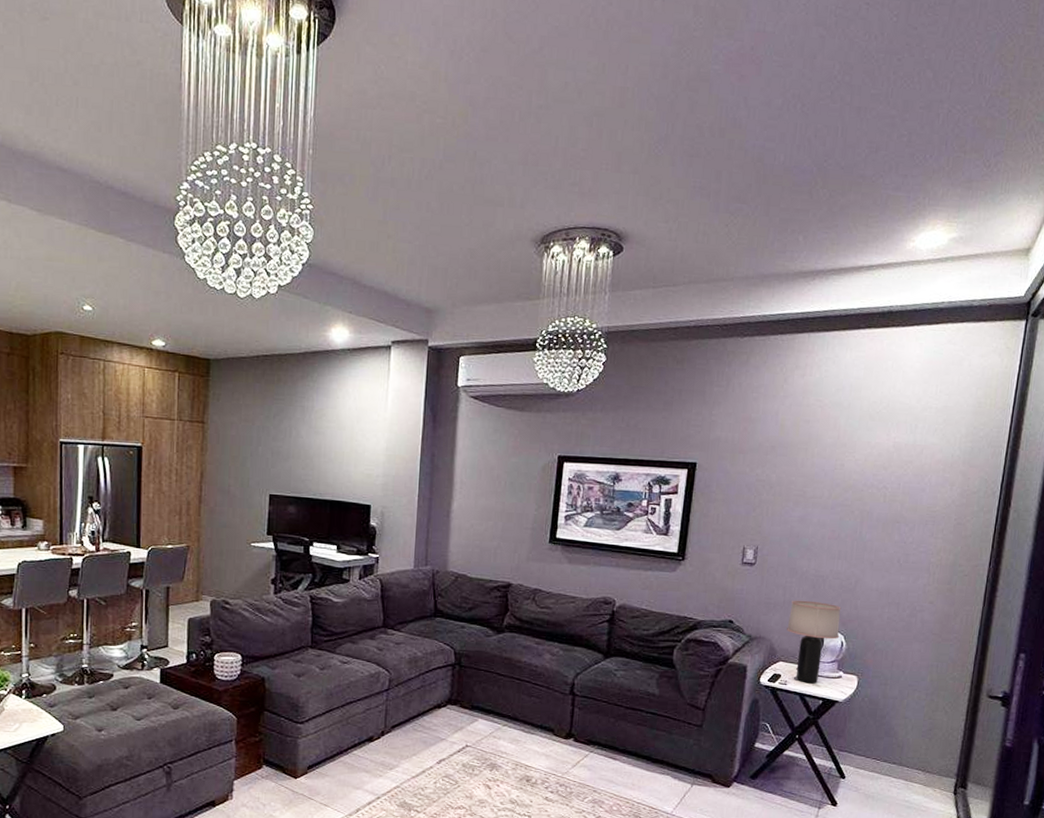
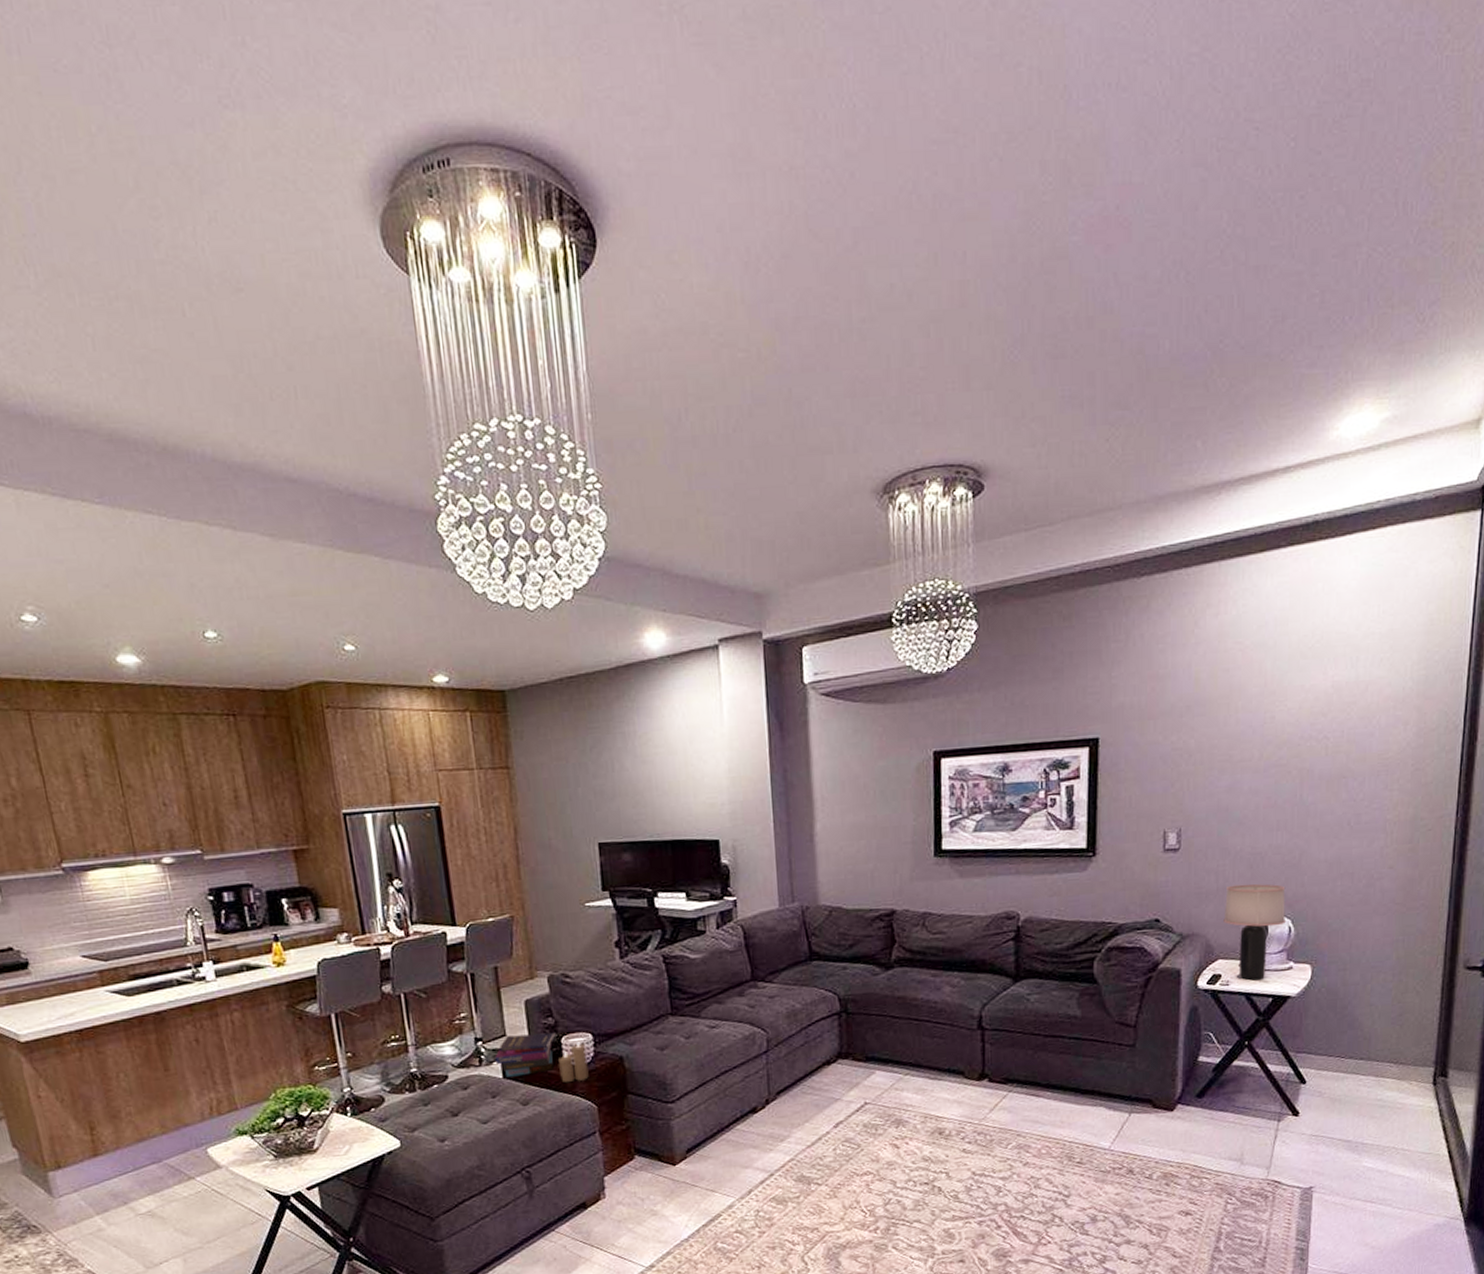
books: none [155,647,209,683] -> present [495,1032,555,1077]
candle: none [208,659,235,695] -> present [558,1040,589,1083]

